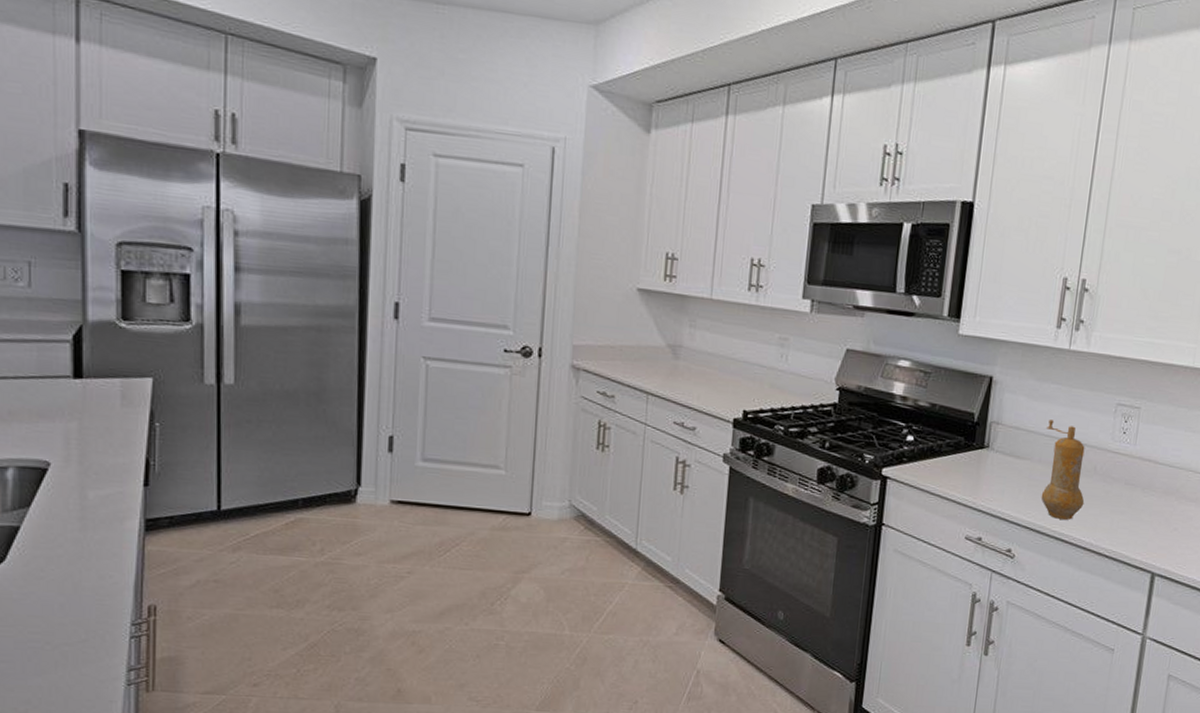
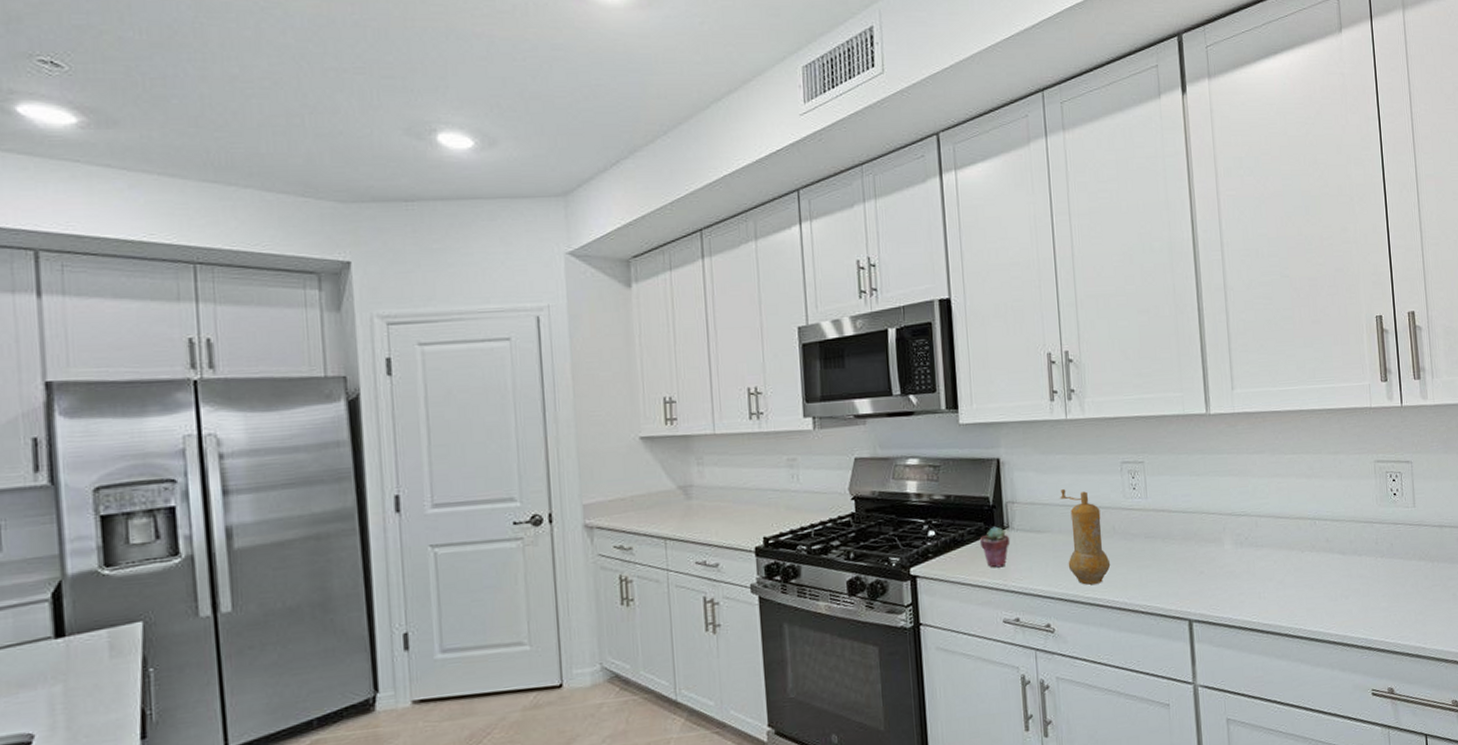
potted succulent: none [956,443,988,485] -> present [979,526,1011,568]

